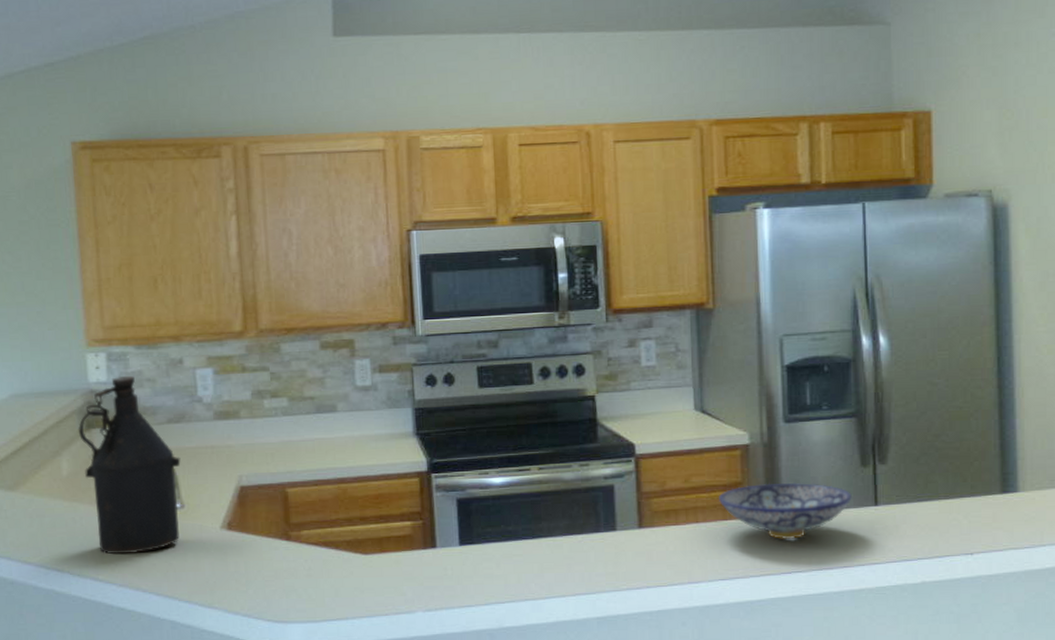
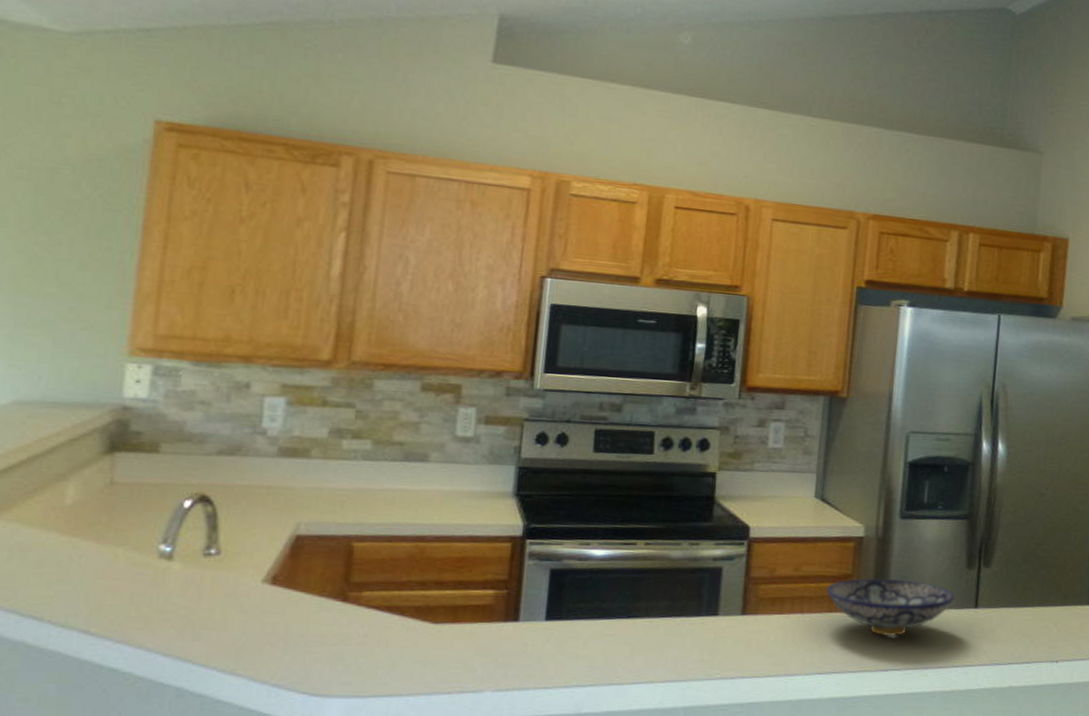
bottle: present [77,375,181,555] -> none [96,394,226,605]

